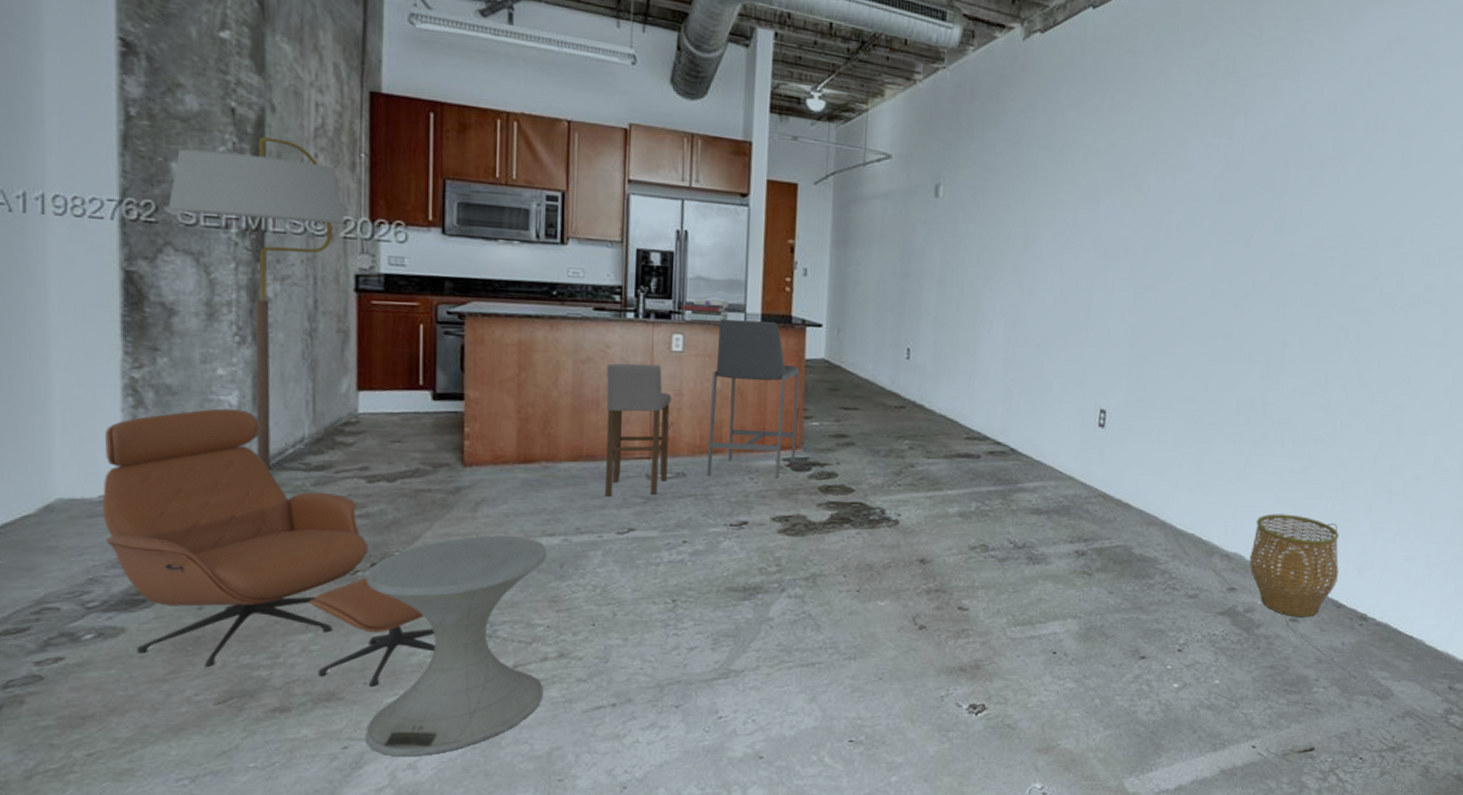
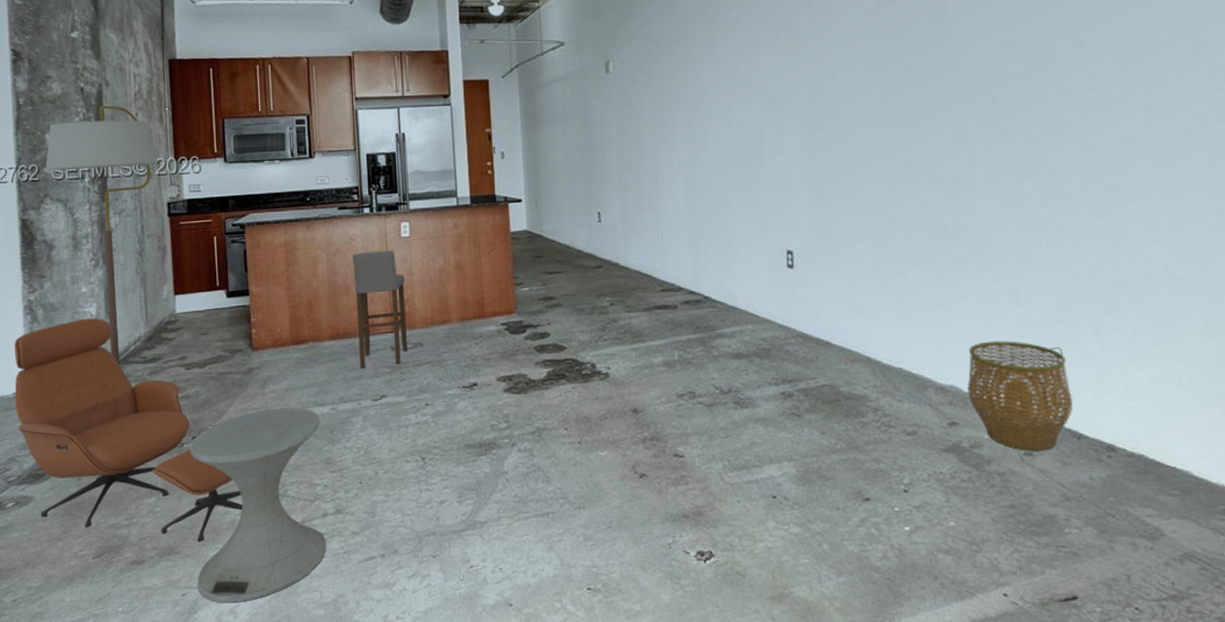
books: present [680,298,729,324] -> none [405,188,444,210]
bar stool: present [706,318,800,479] -> none [436,203,512,344]

